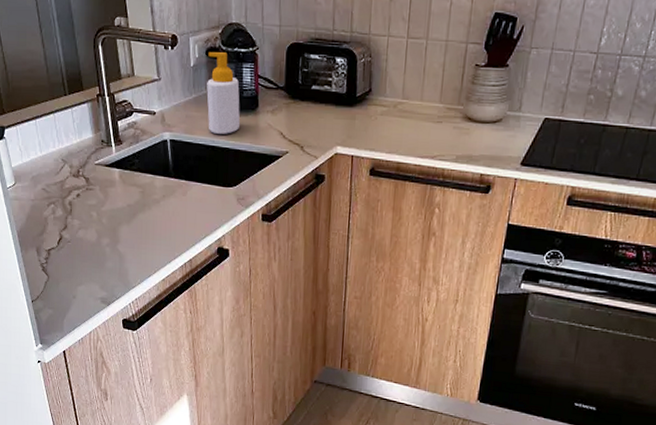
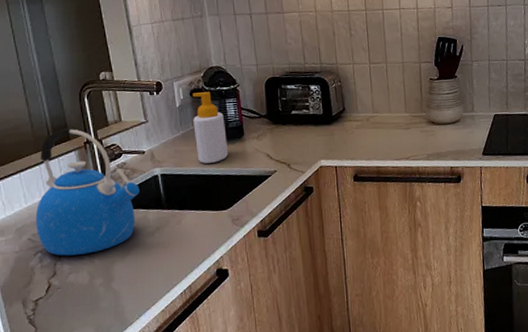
kettle: none [49,76,149,212] -> present [35,126,140,256]

